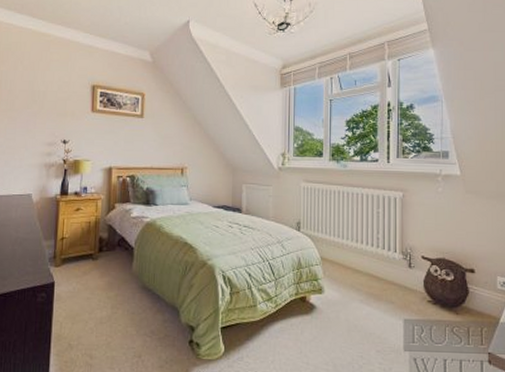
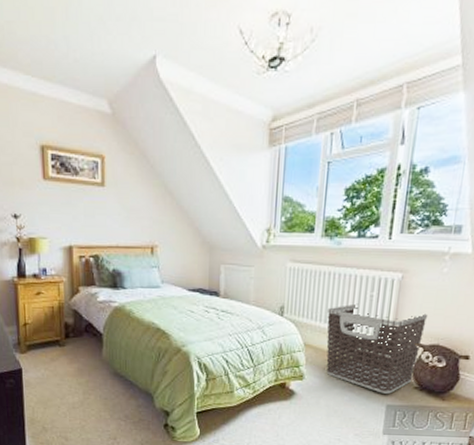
clothes hamper: none [340,219,431,308] -> present [326,303,428,394]

